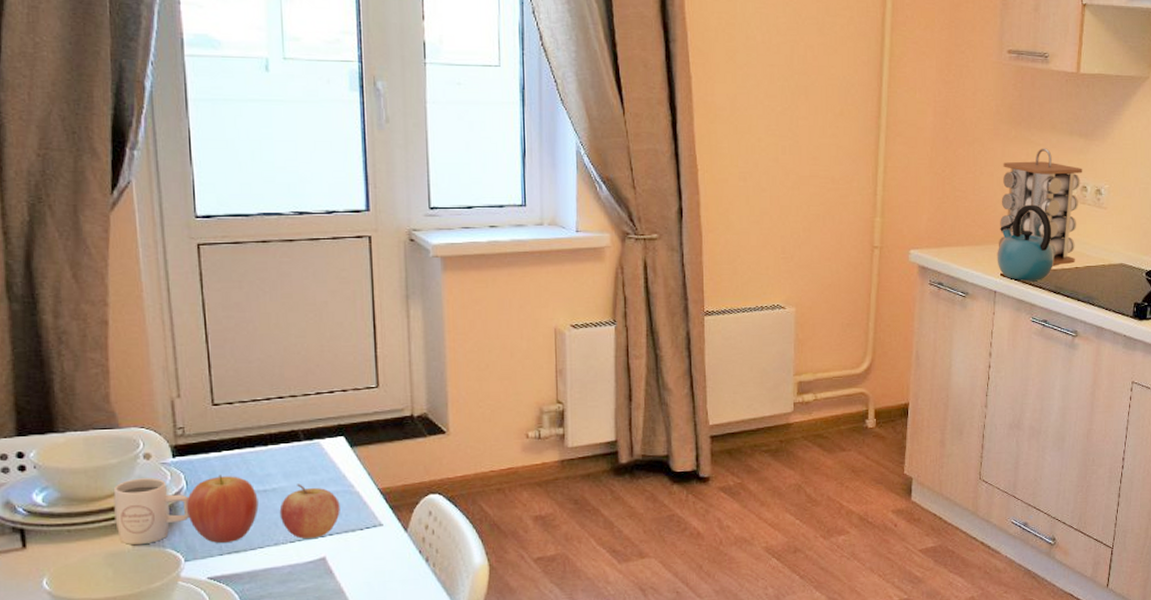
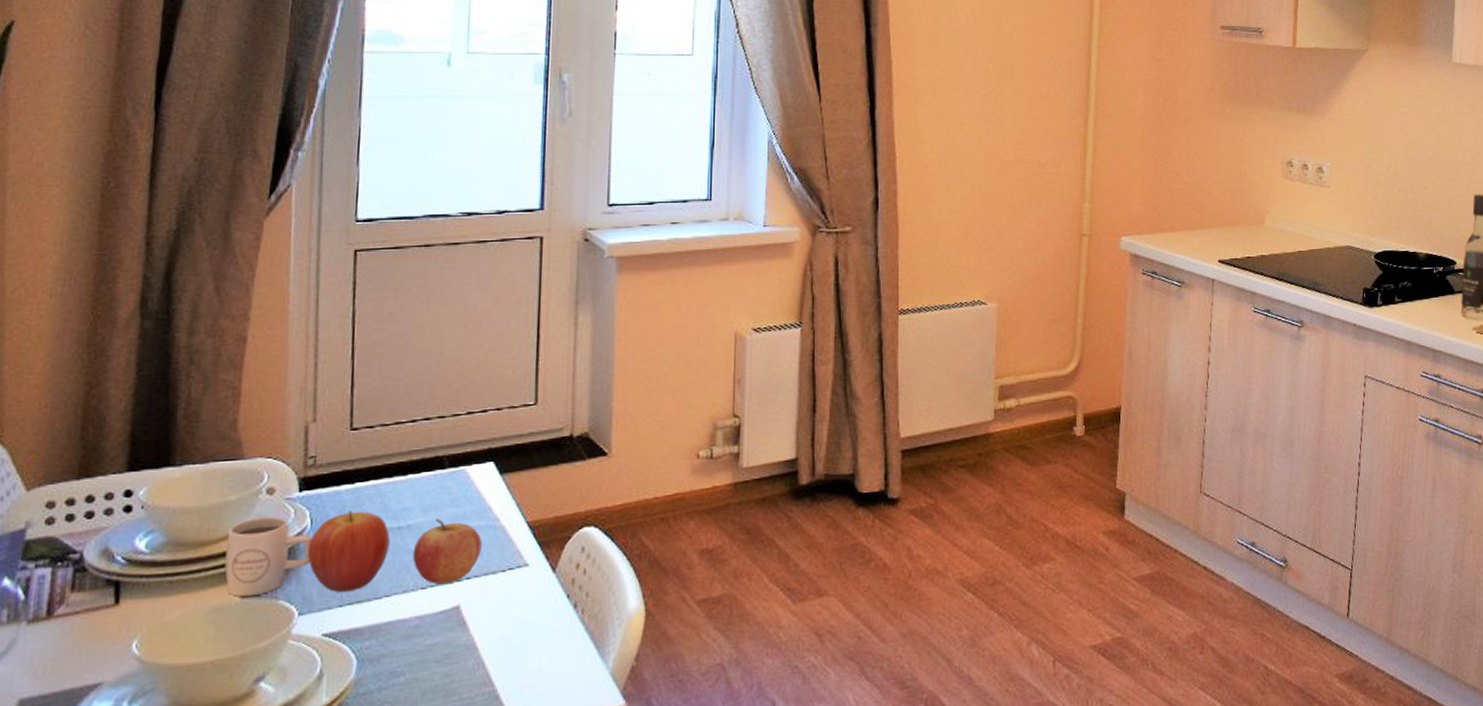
spice rack: present [997,148,1083,266] -> none [1214,125,1303,251]
kettle: present [997,204,1055,281] -> none [1214,185,1276,267]

